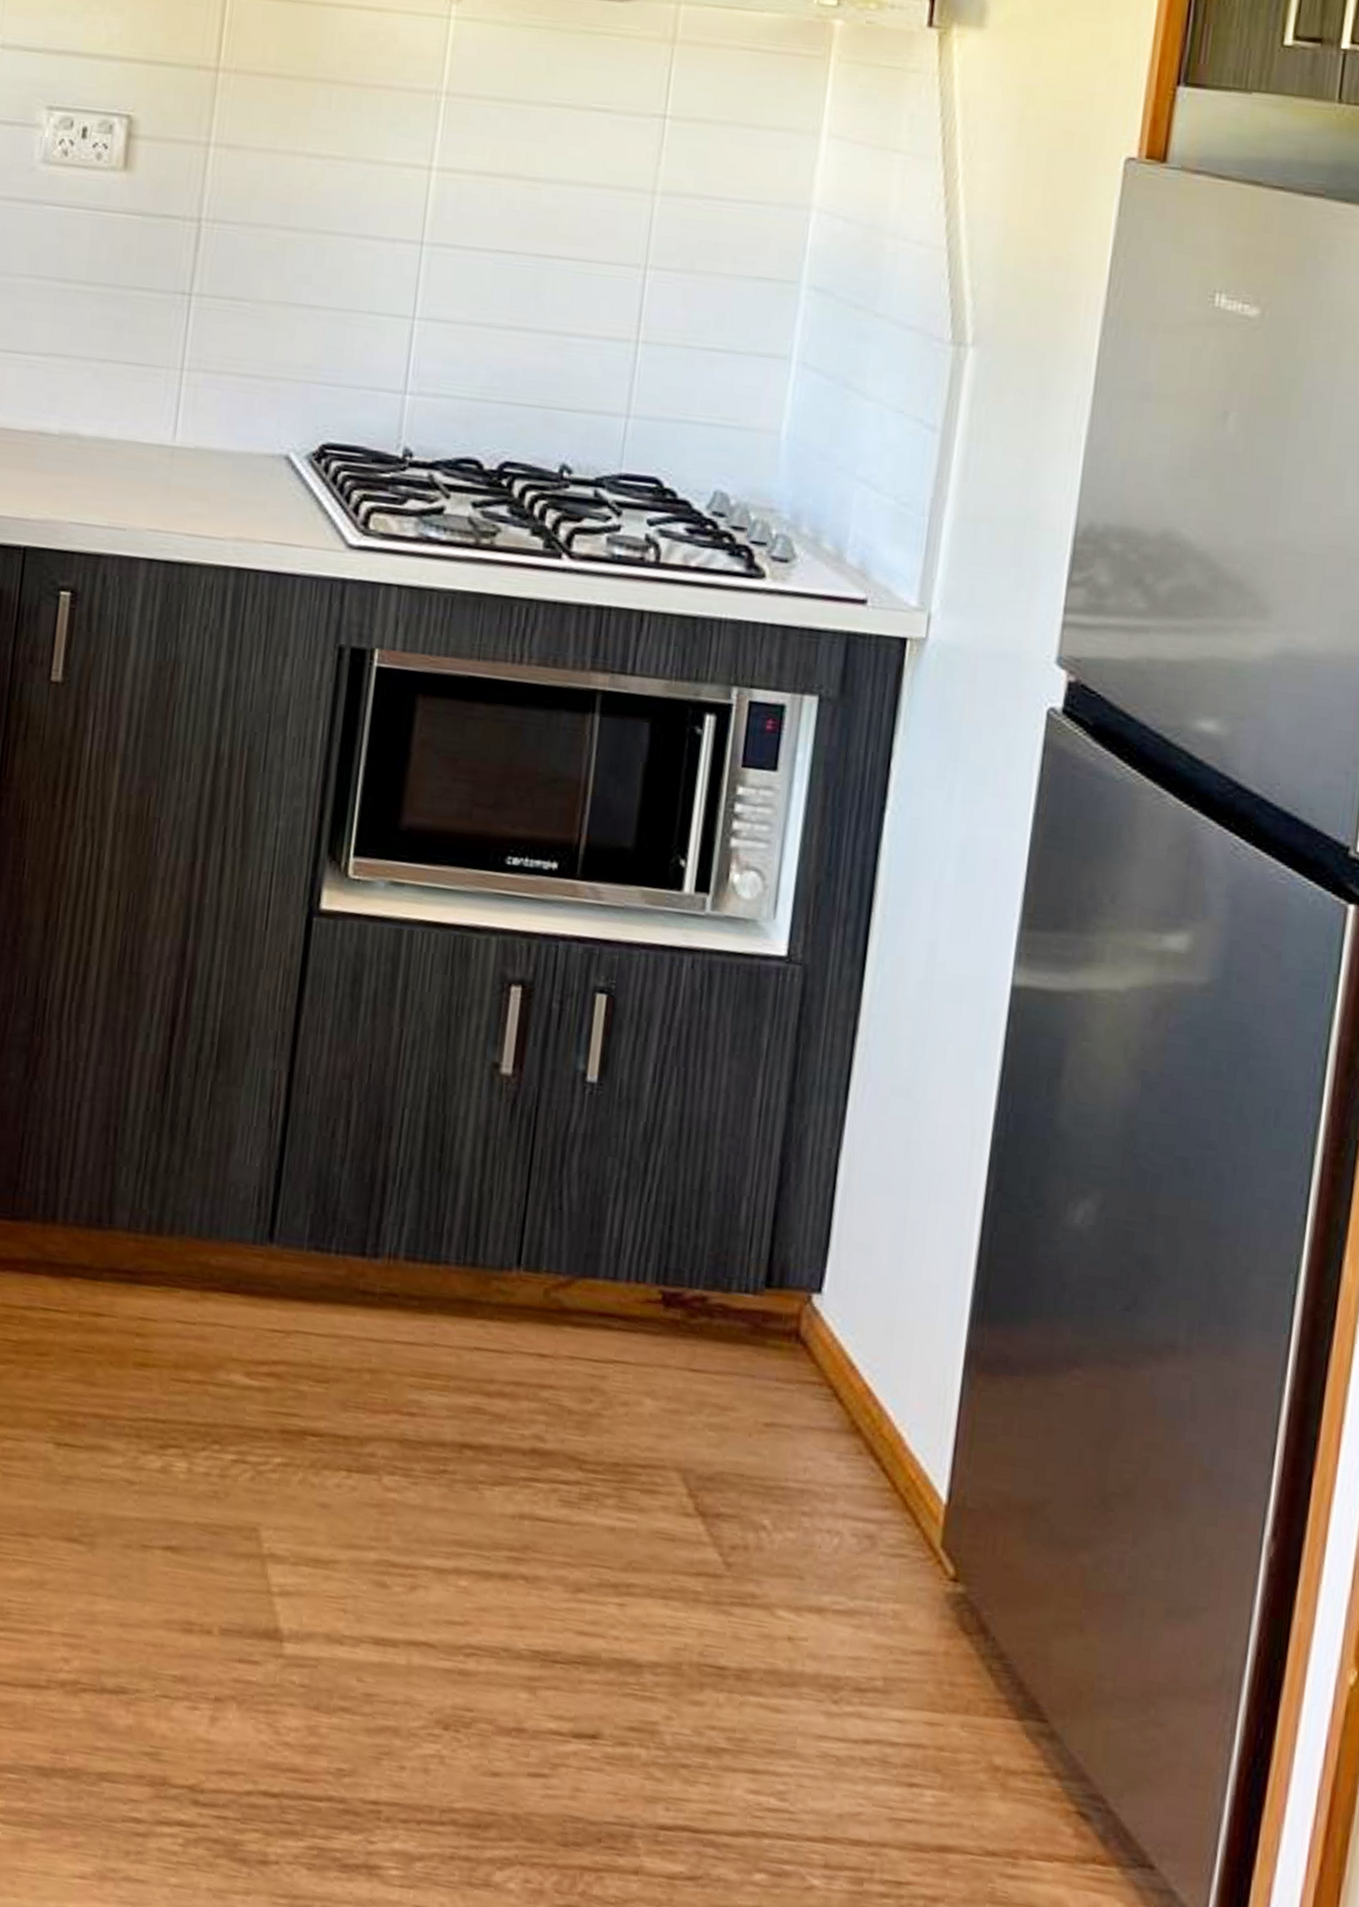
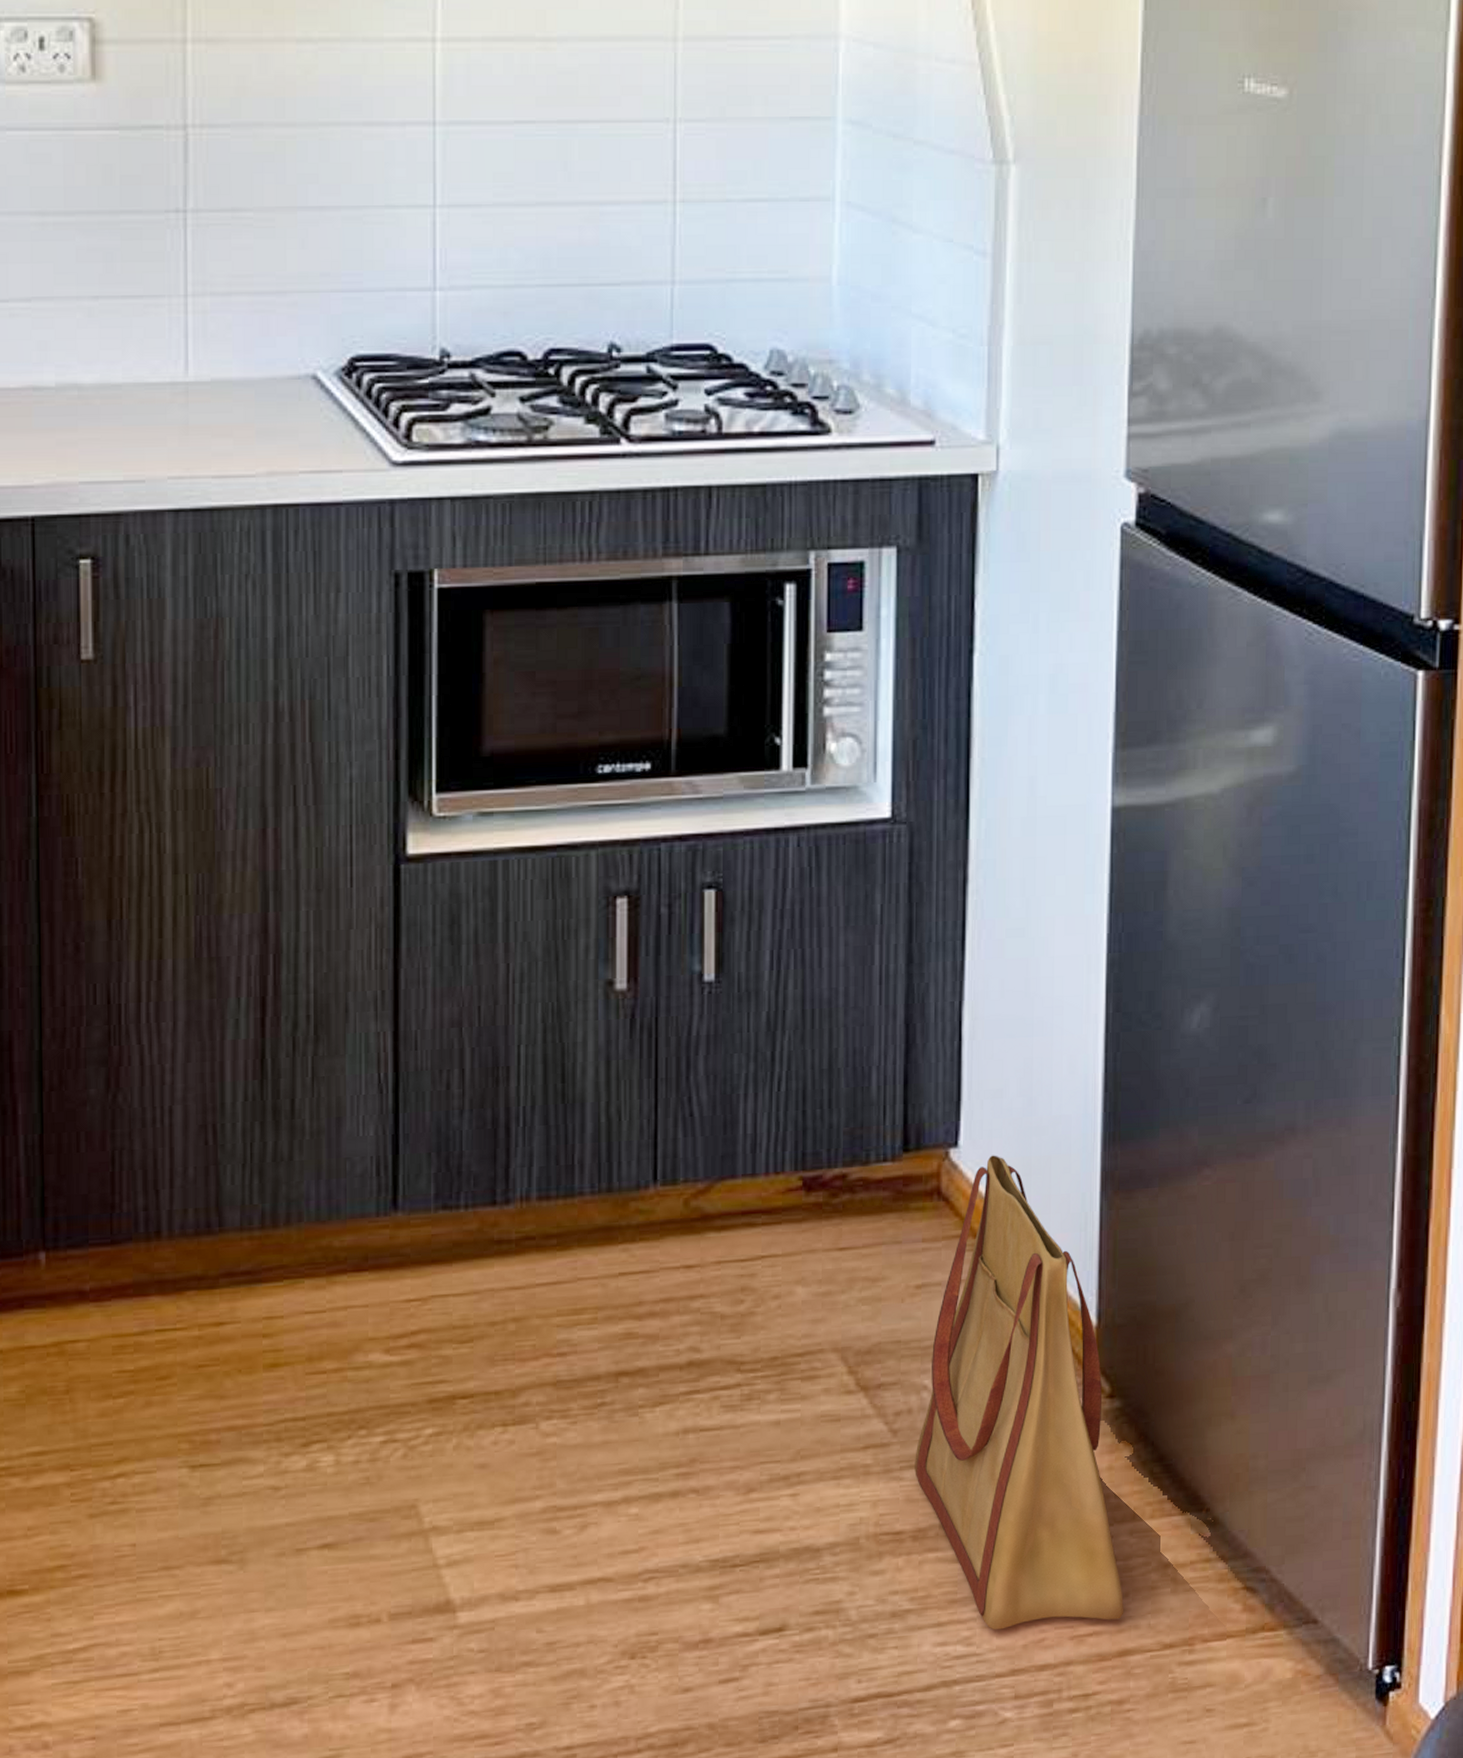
shopping bag: none [744,1309,948,1813] -> present [914,1155,1124,1630]

